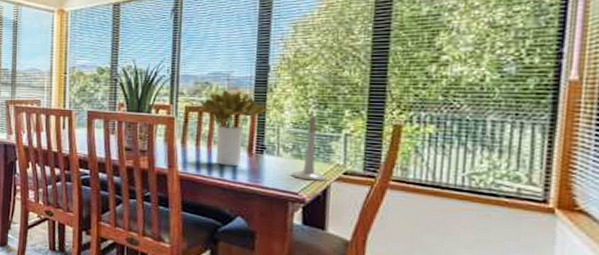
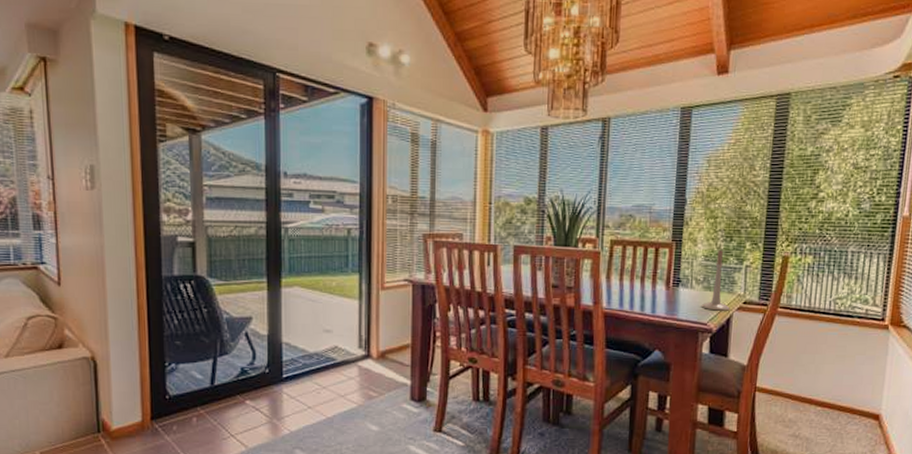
flower bouquet: present [199,90,272,167] -> none [623,223,687,300]

